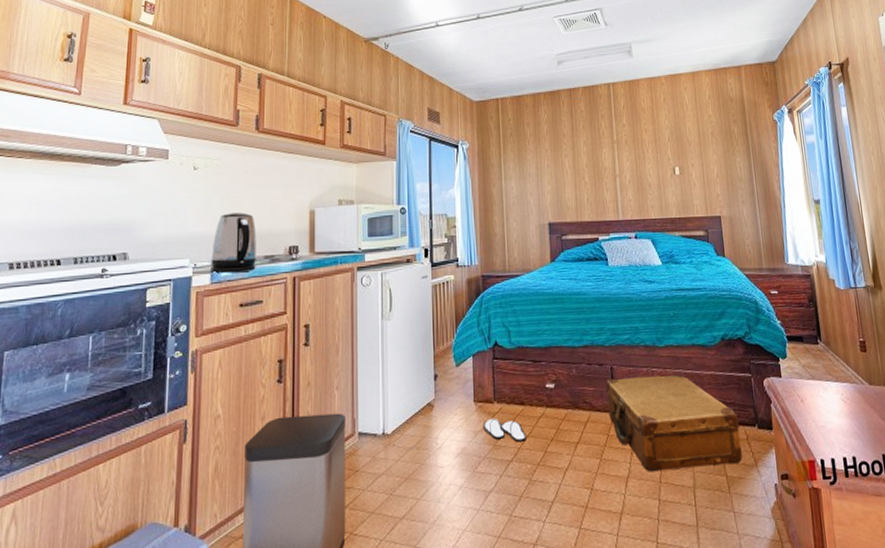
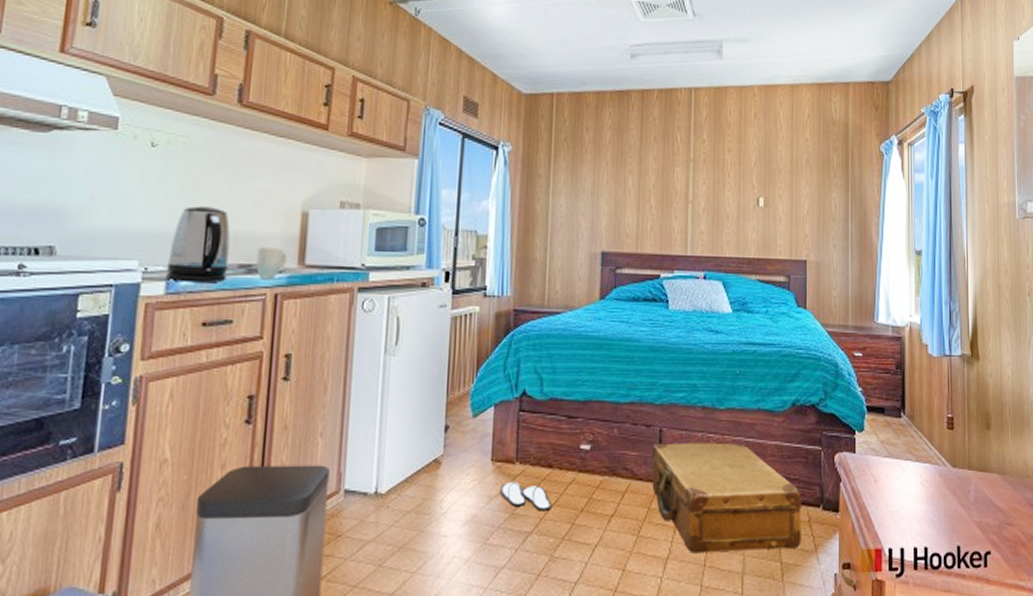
mug: none [277,240,301,267] -> present [255,247,288,280]

